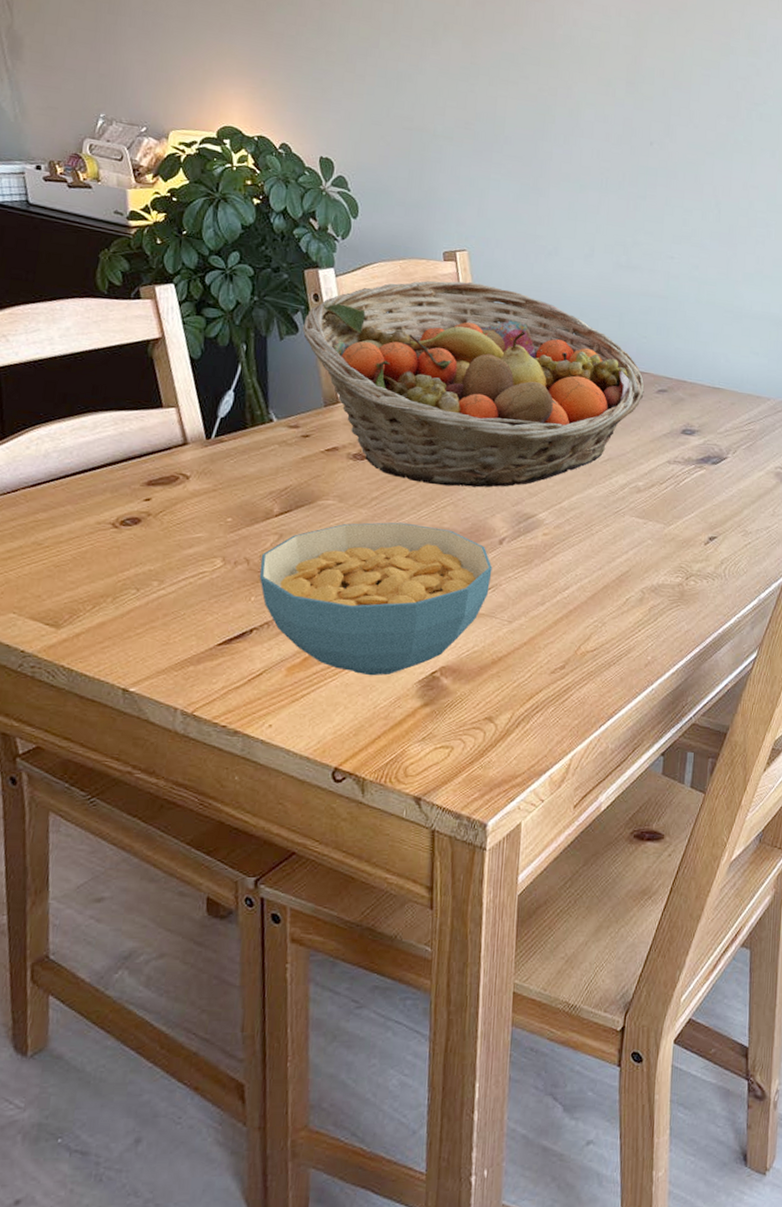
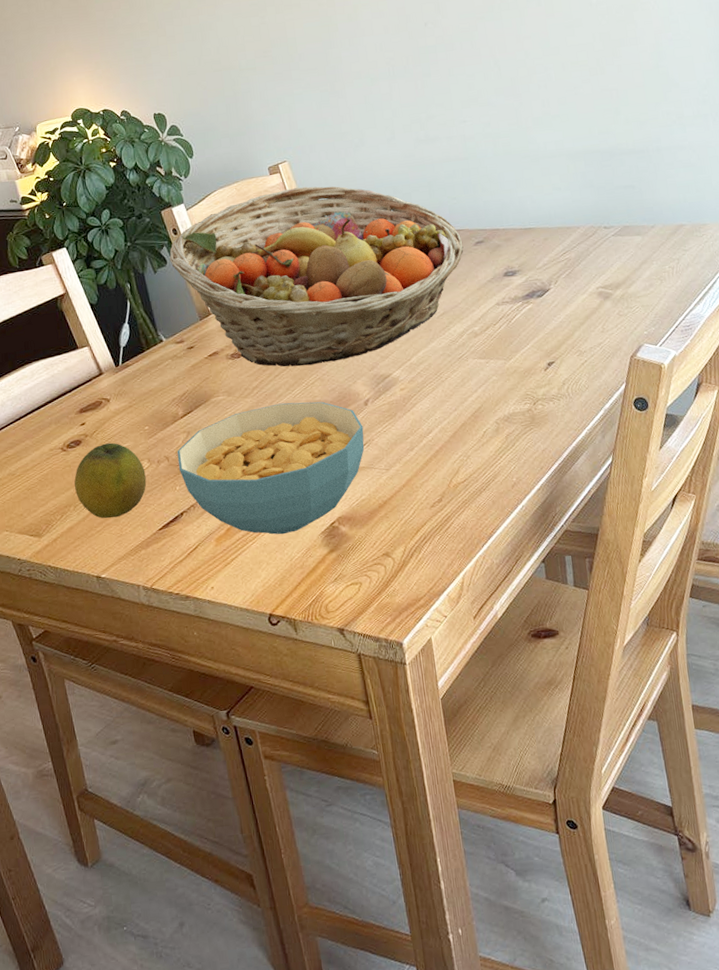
fruit: none [119,528,216,621] -> present [74,442,147,519]

